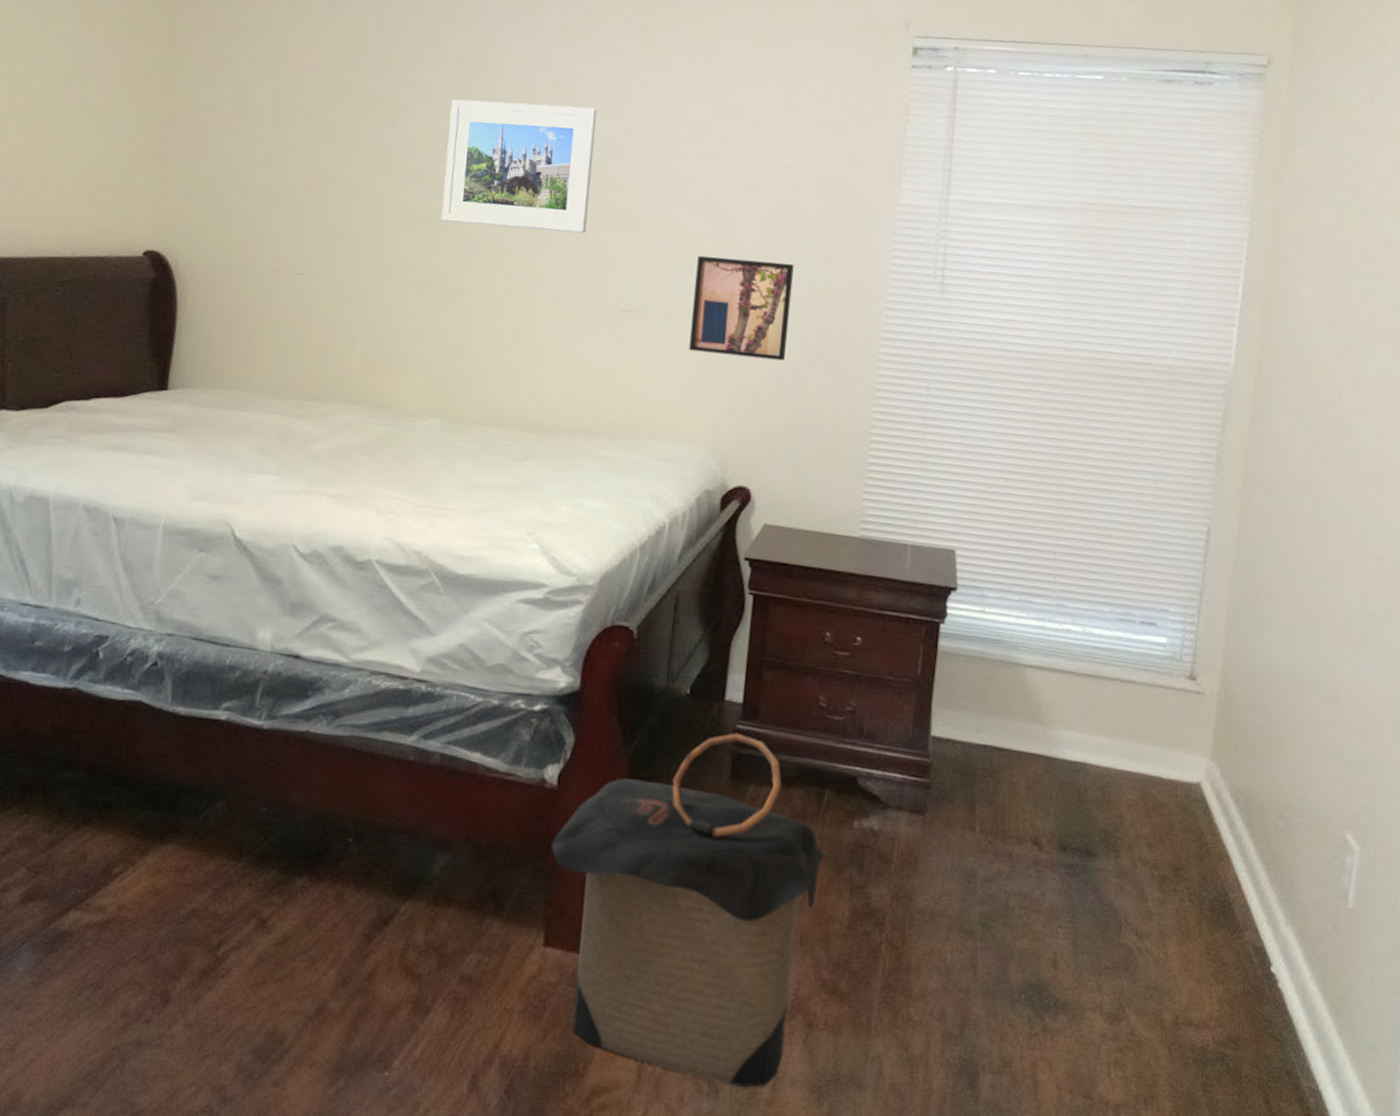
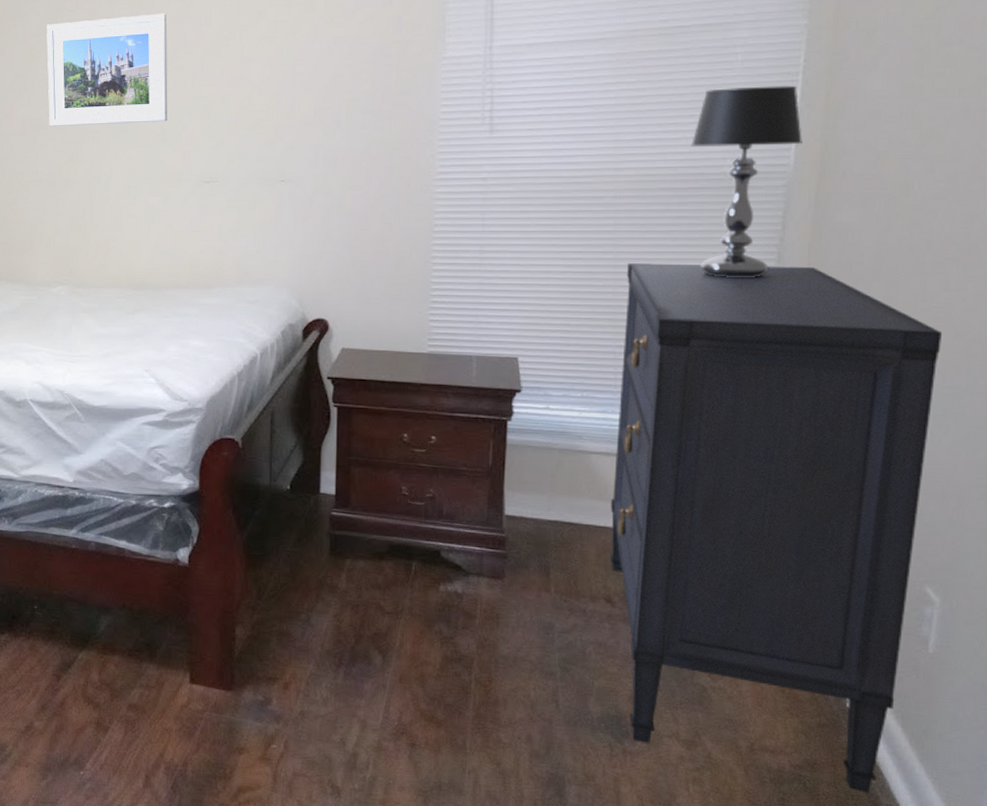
laundry hamper: present [551,733,827,1087] -> none [188,518,417,790]
wall art: present [689,256,794,361] -> none [264,124,351,209]
dresser: none [1039,453,1365,1073] -> present [609,263,943,793]
table lamp: none [1139,275,1242,481] -> present [691,85,802,277]

